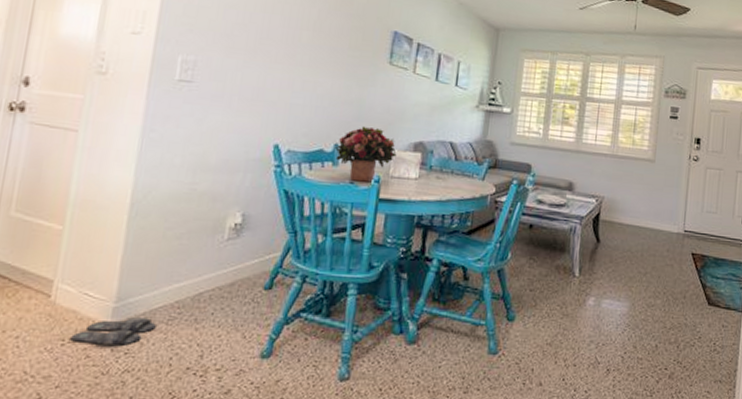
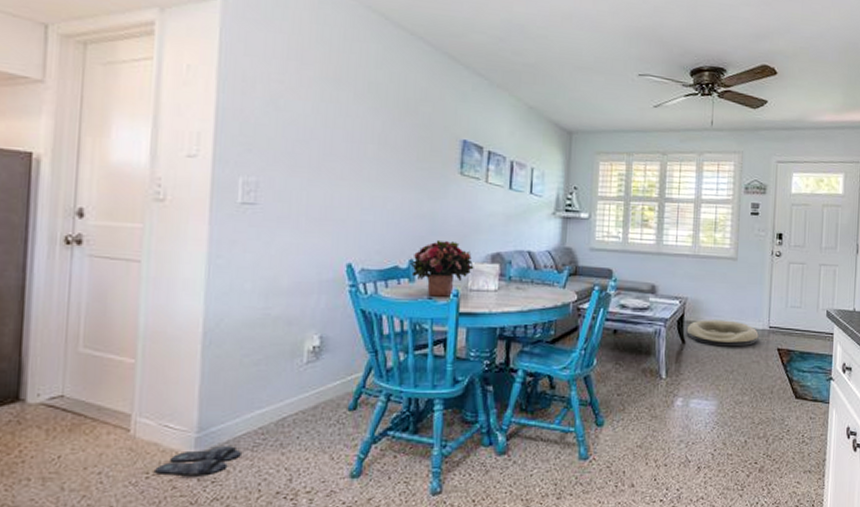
dog bed: none [601,219,674,249] -> present [686,320,759,347]

